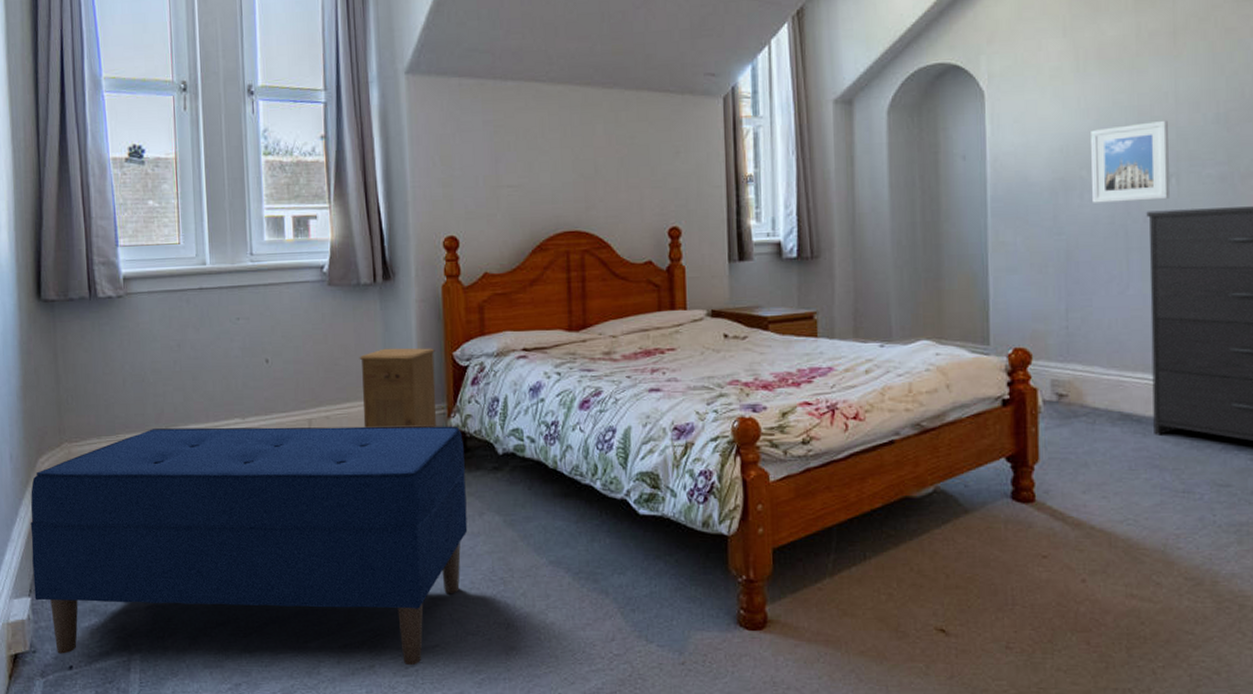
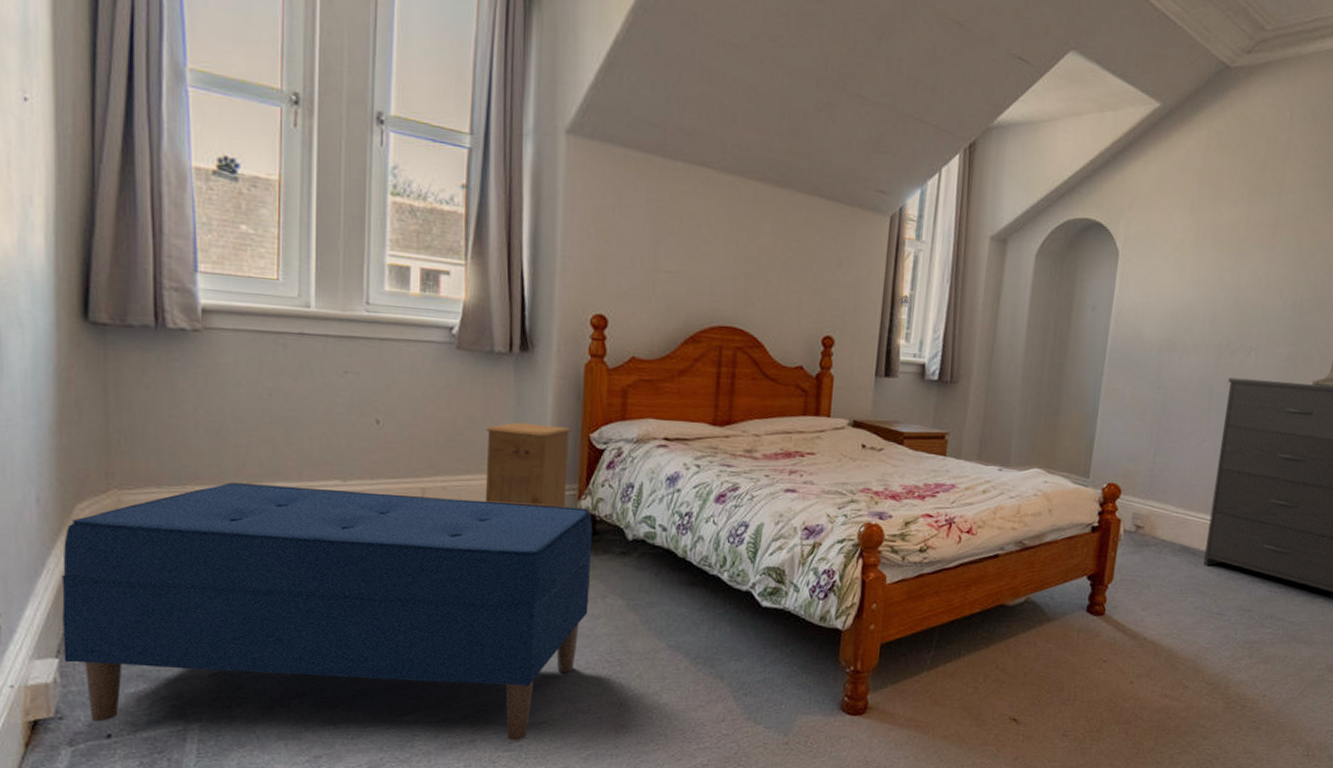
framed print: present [1091,120,1170,203] -> none [1189,300,1257,369]

